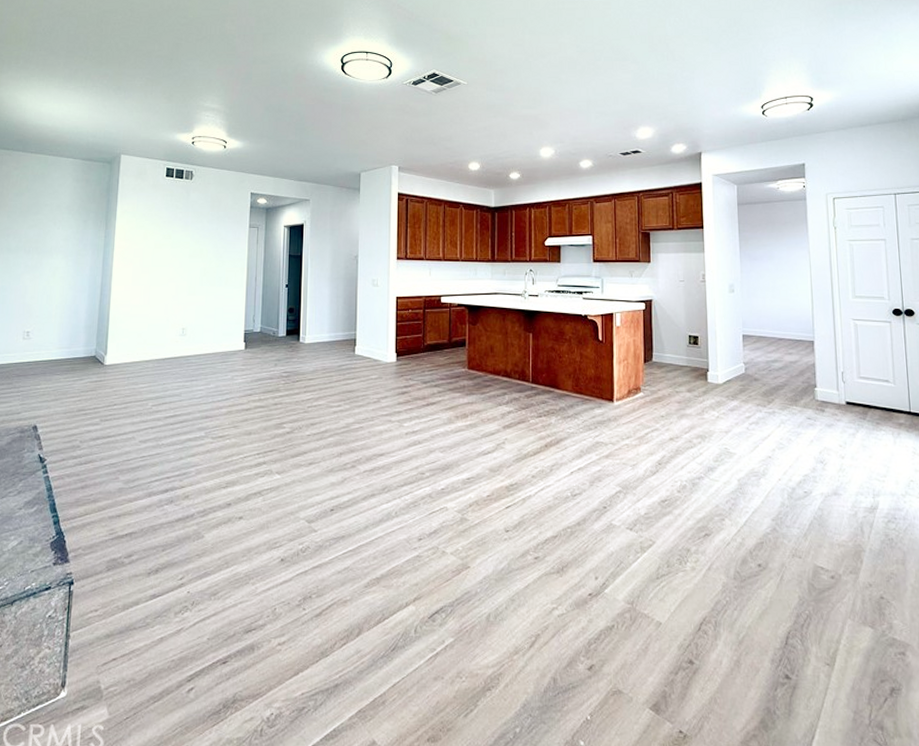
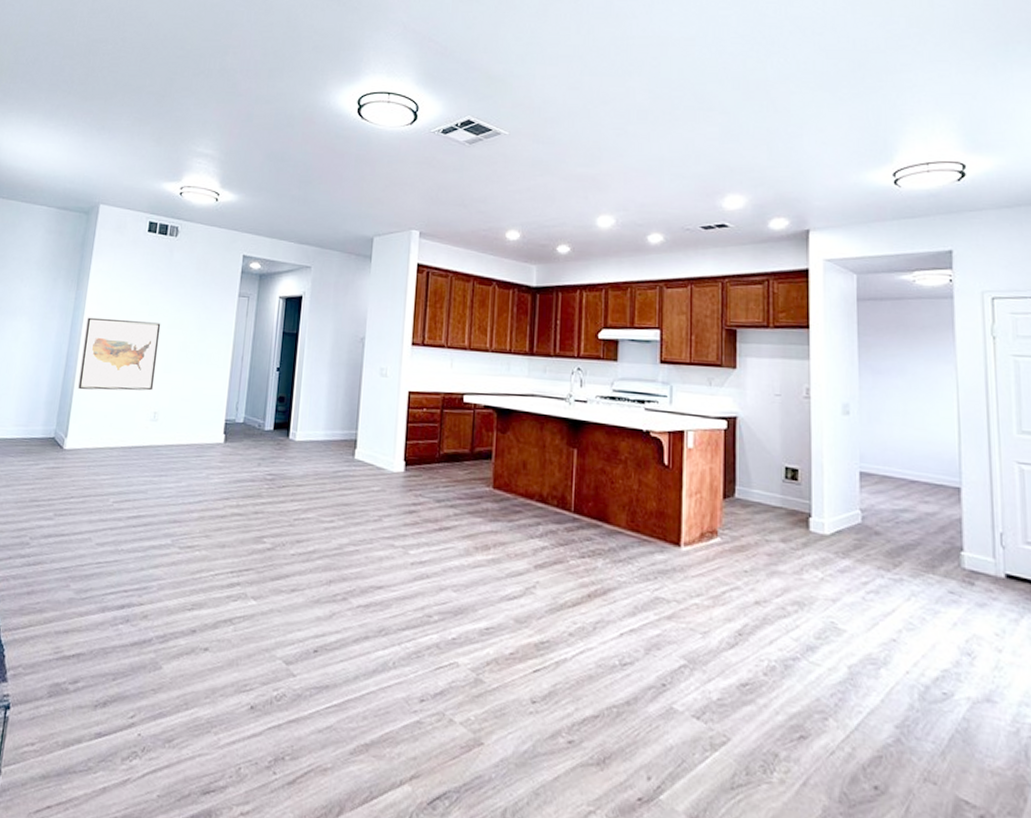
wall art: none [113,252,183,314] -> present [78,317,161,391]

